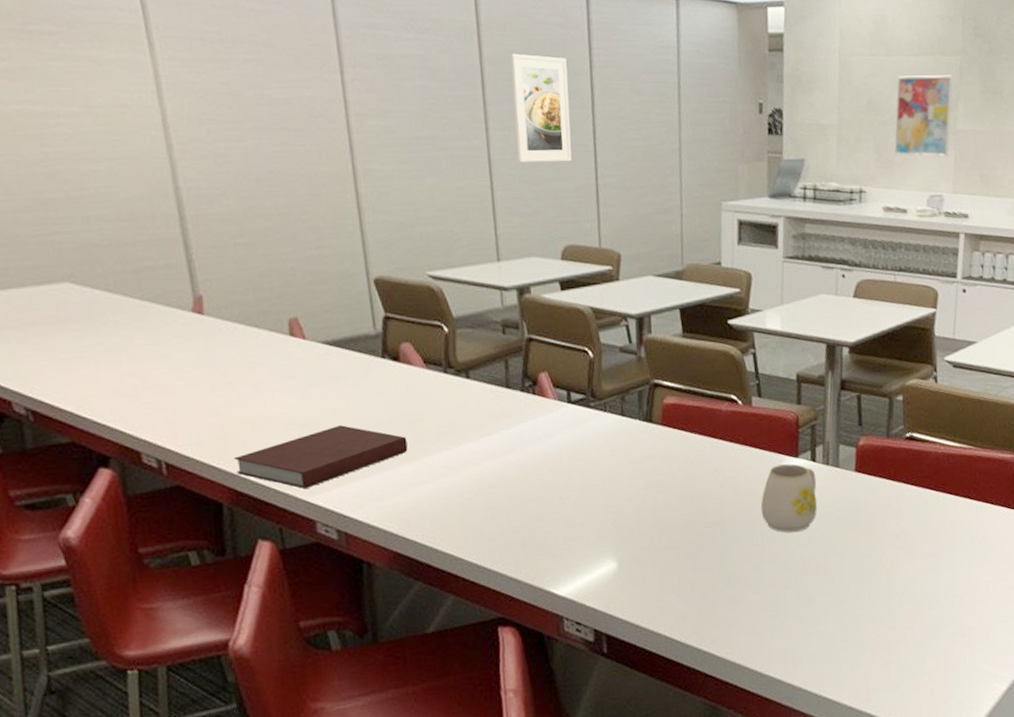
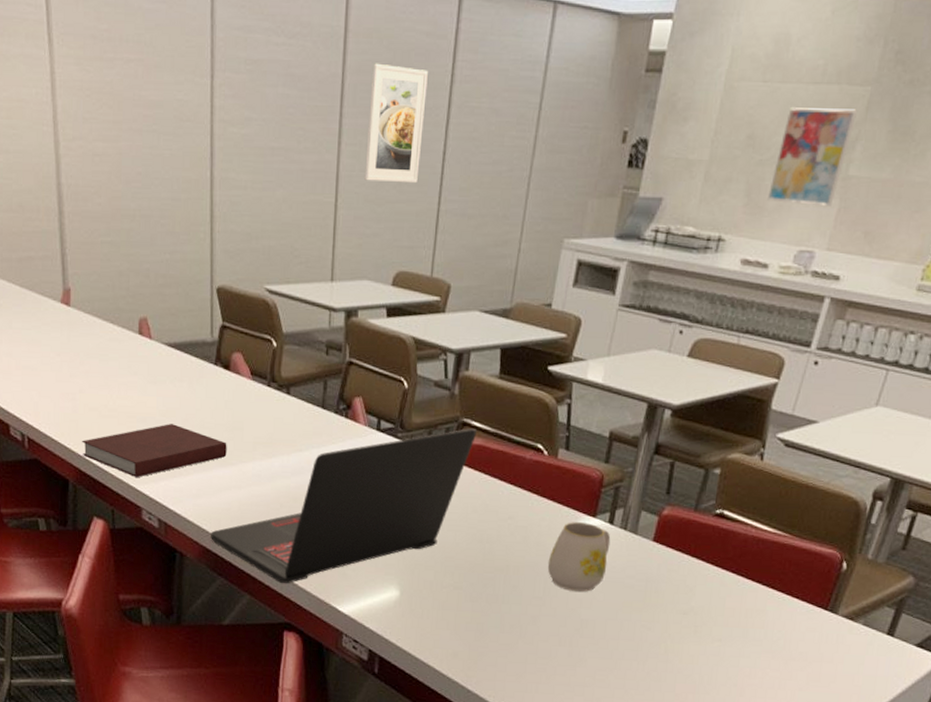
laptop: none [400,389,670,576] -> present [211,429,476,583]

